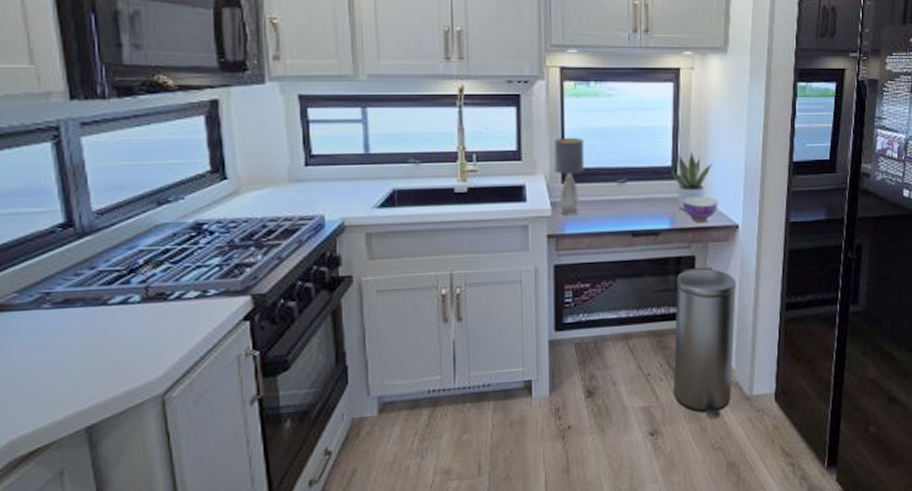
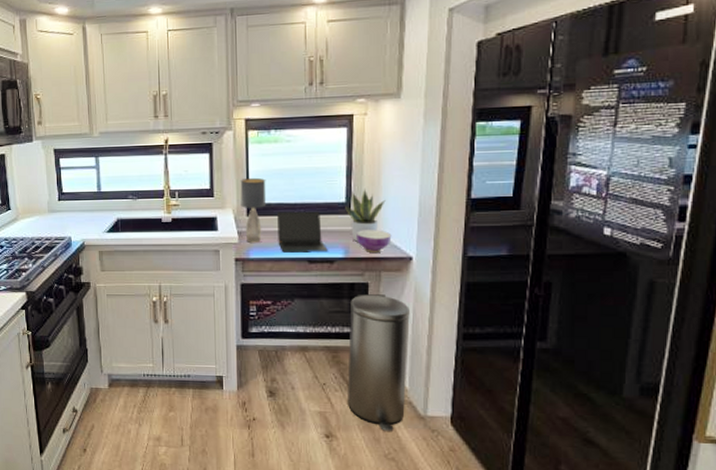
laptop: none [597,176,653,226] -> present [277,211,328,253]

